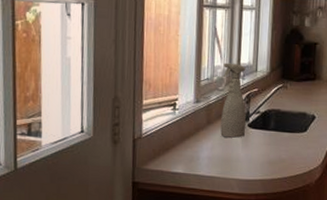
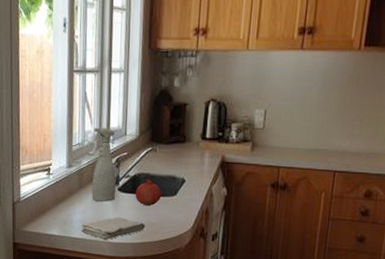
washcloth: none [208,153,276,177] -> present [81,217,146,240]
fruit: none [265,114,293,142] -> present [135,178,162,206]

